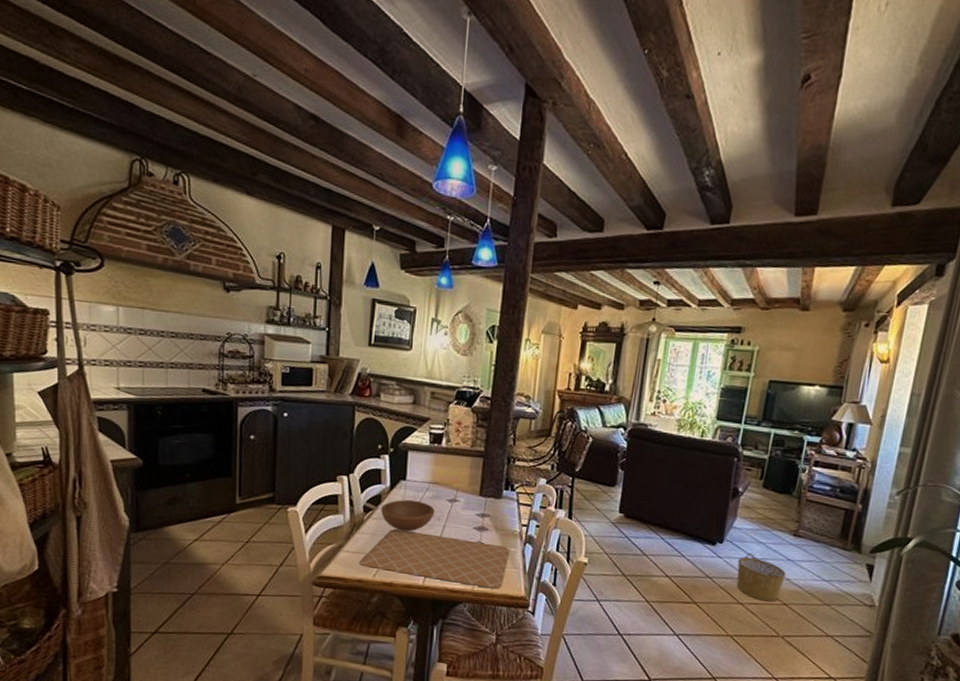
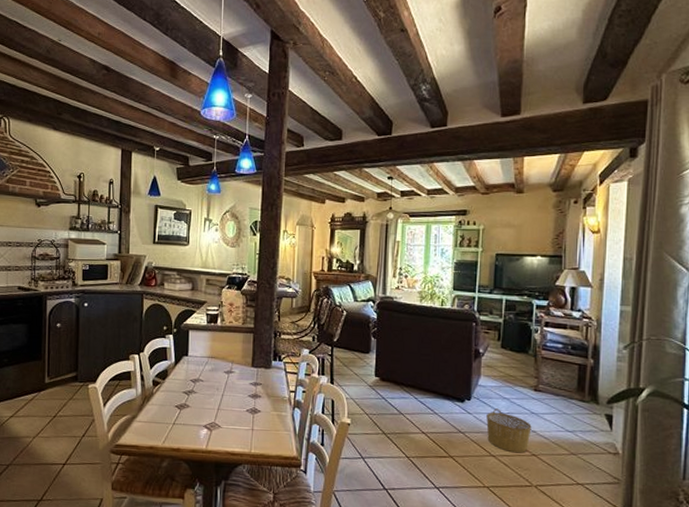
placemat: present [360,529,509,589] -> none [151,399,280,451]
bowl: present [381,499,435,532] -> none [168,373,214,401]

